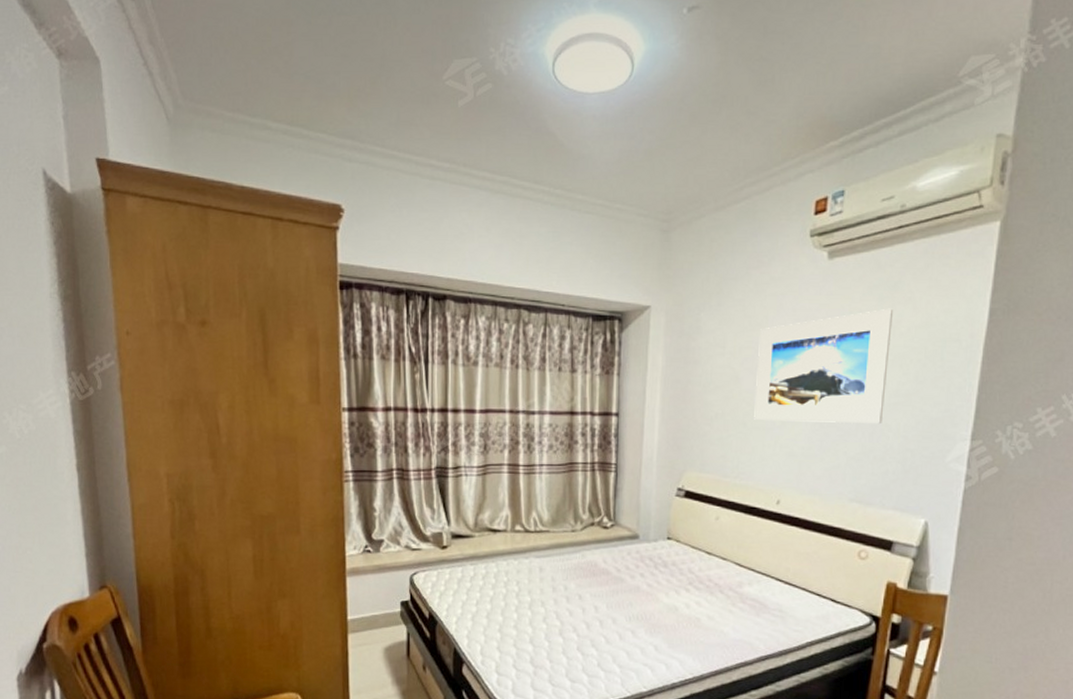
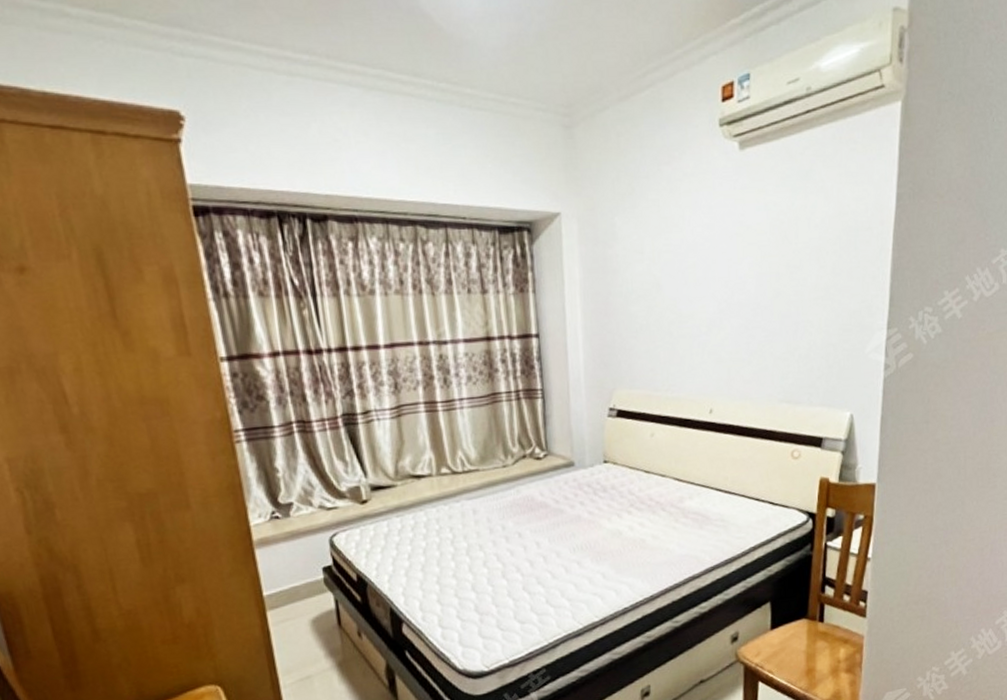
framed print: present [754,308,894,423] -> none [677,199,807,328]

